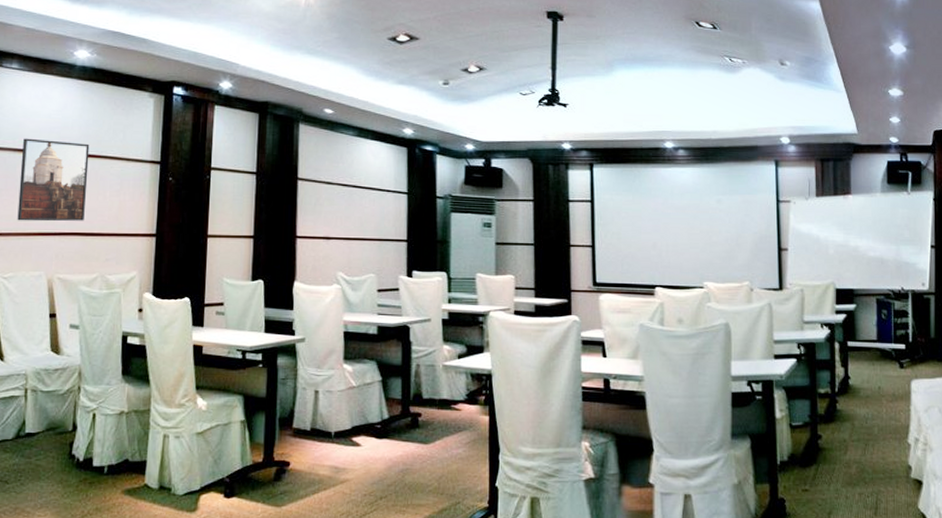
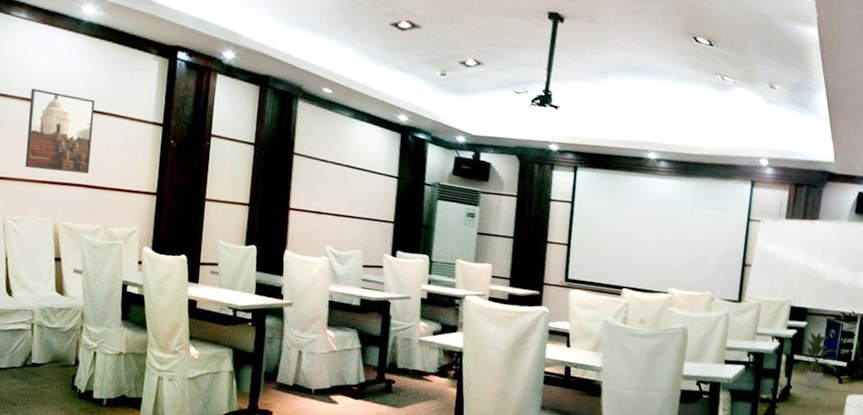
indoor plant: none [850,314,896,377] -> present [794,332,837,389]

